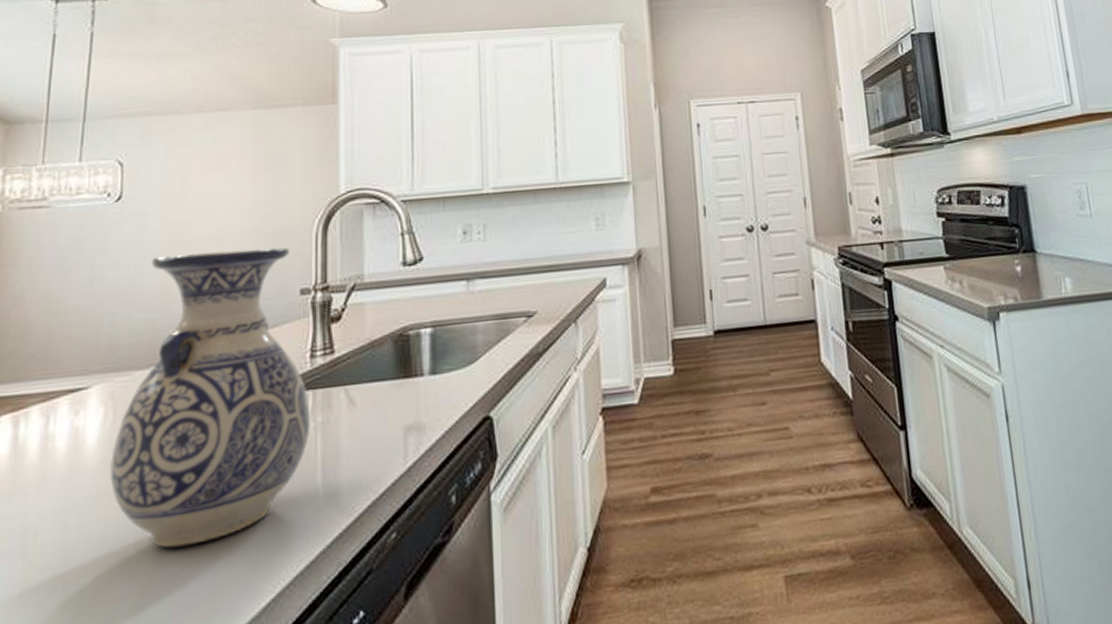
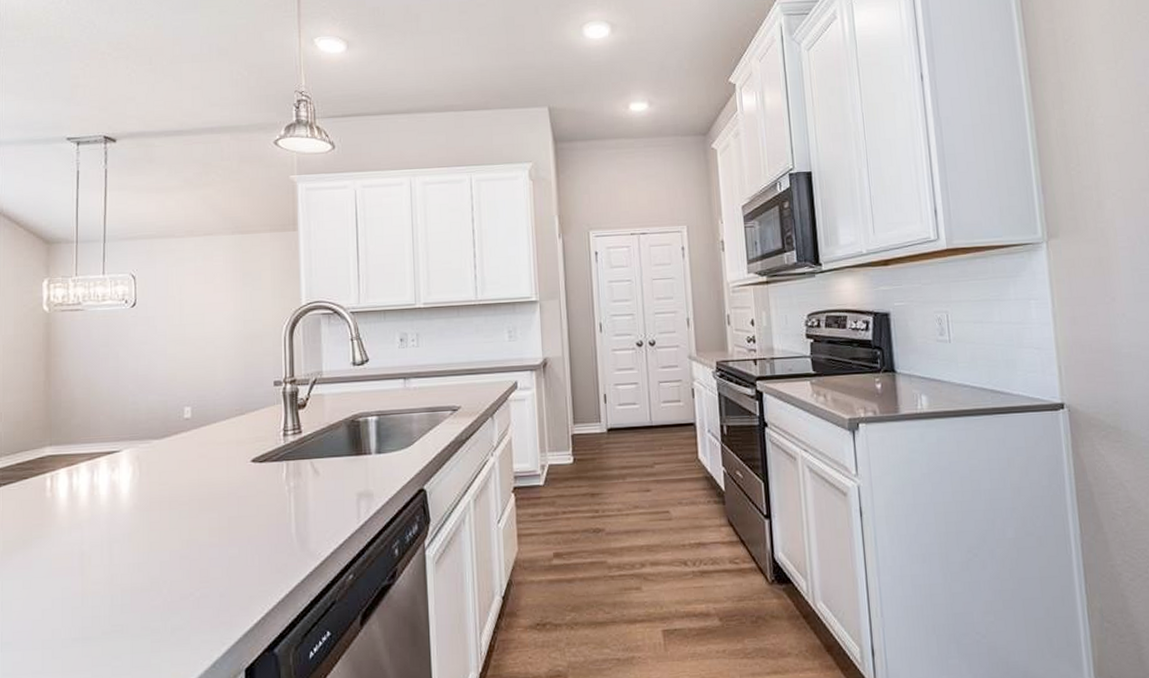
vase: present [110,247,311,548] -> none [140,347,286,575]

